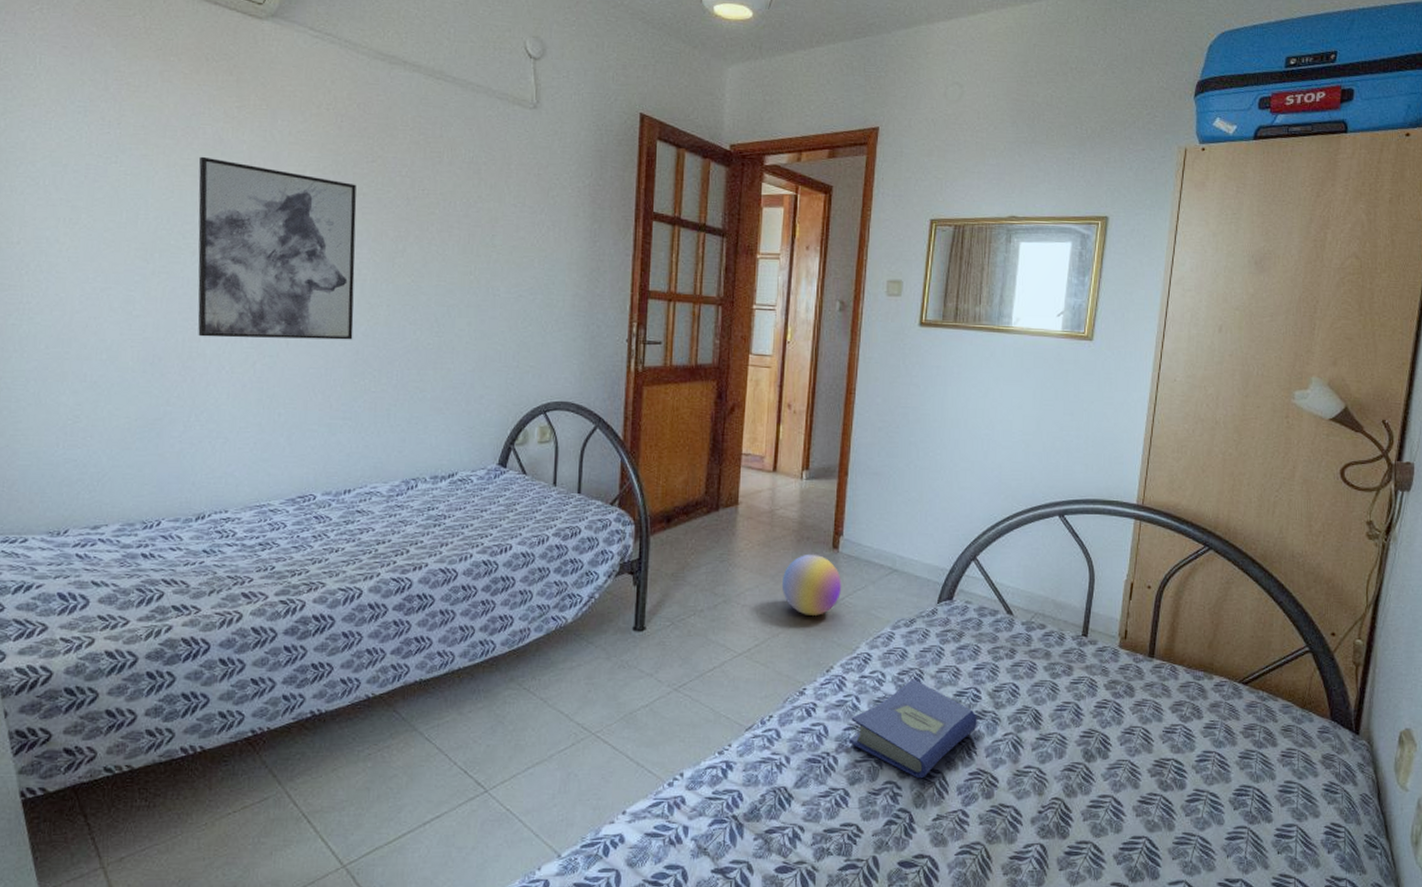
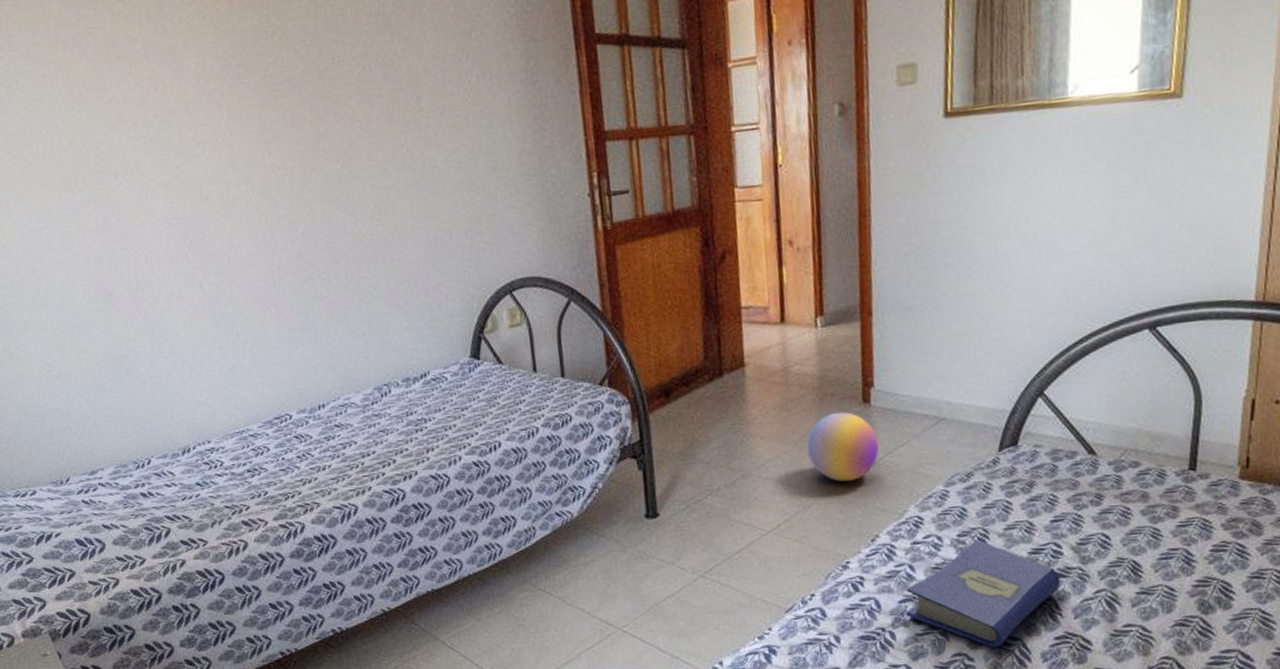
wall art: present [197,156,357,340] -> none [97,65,294,264]

